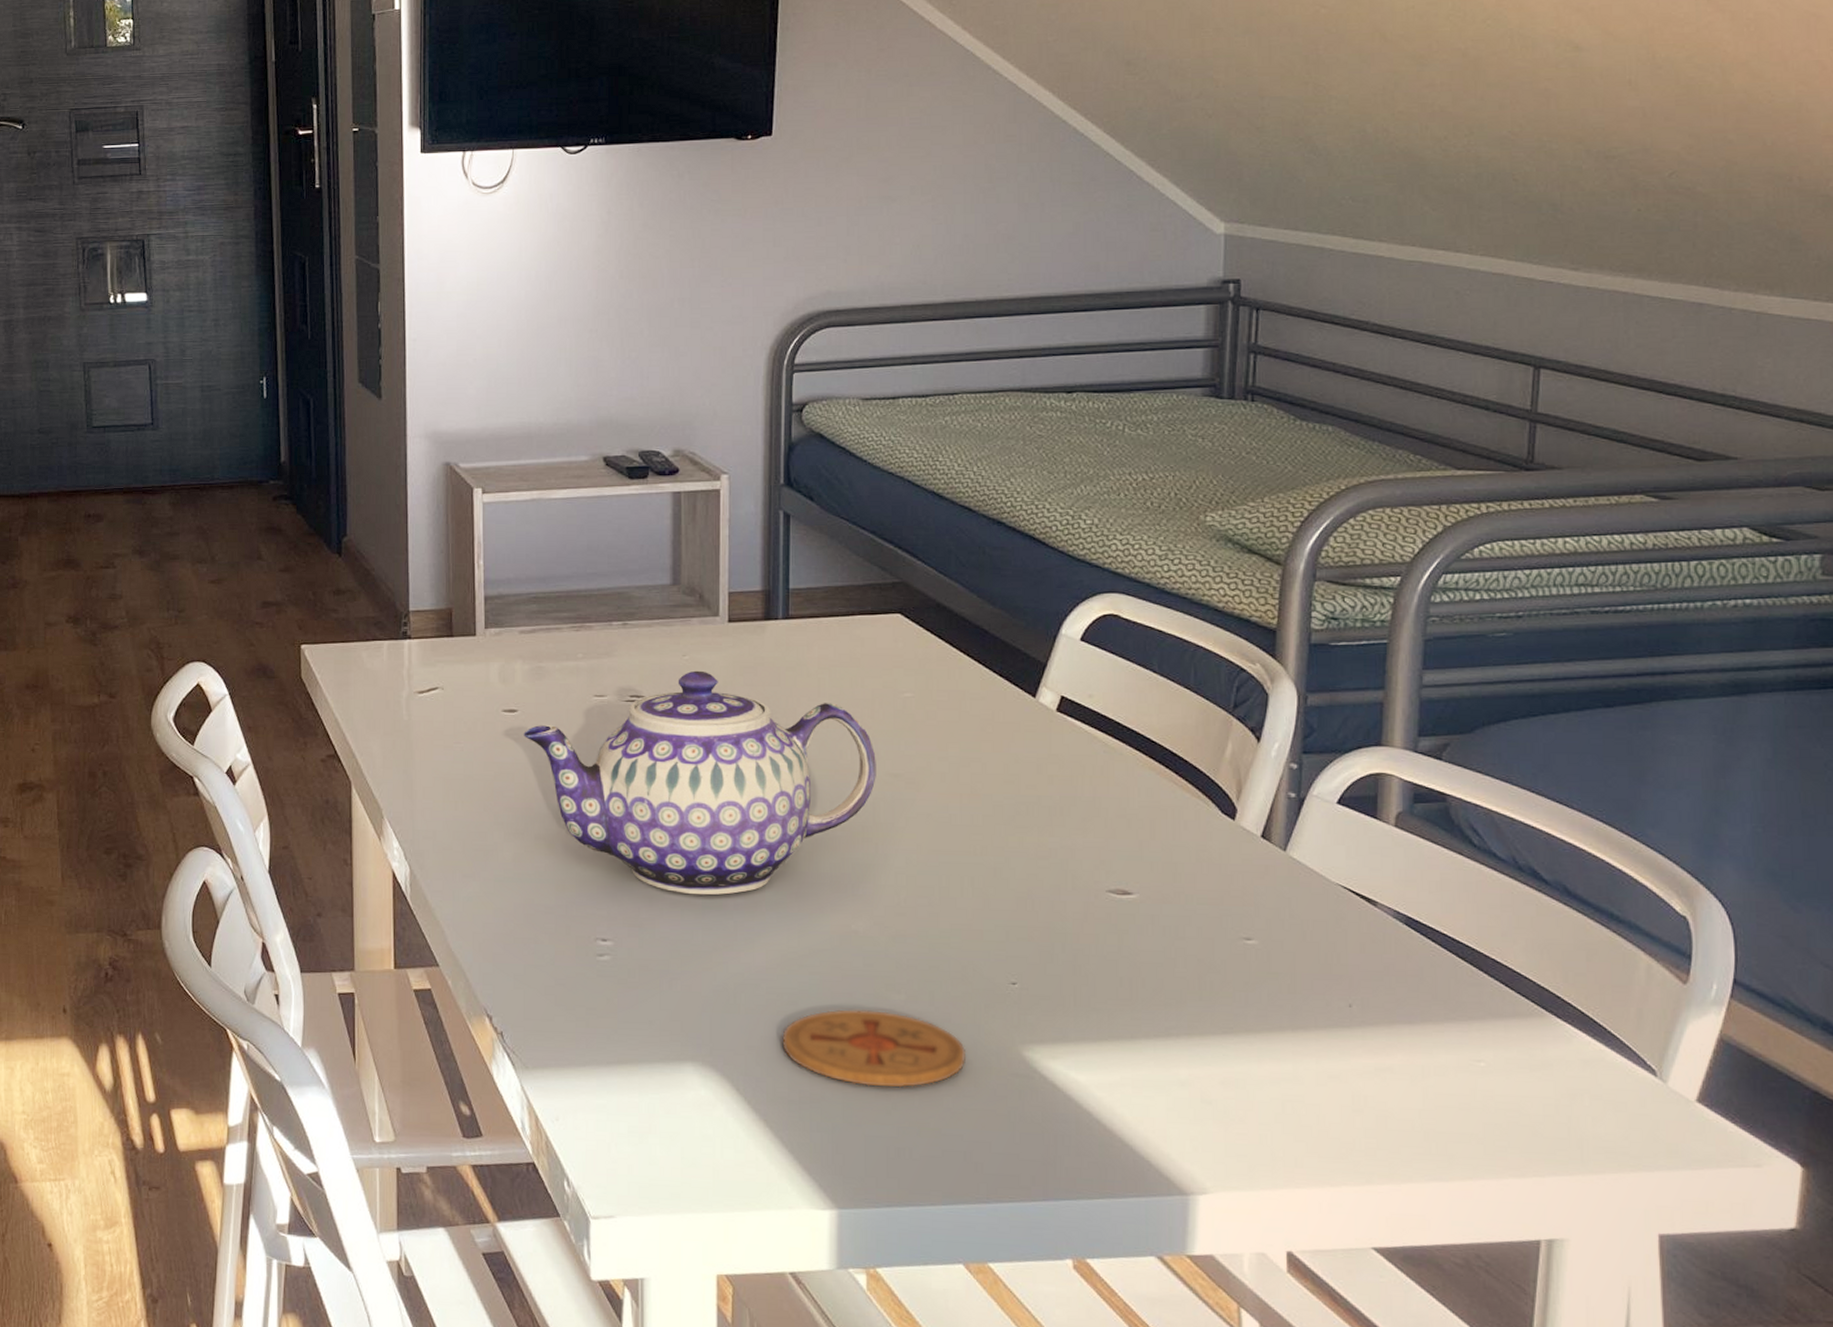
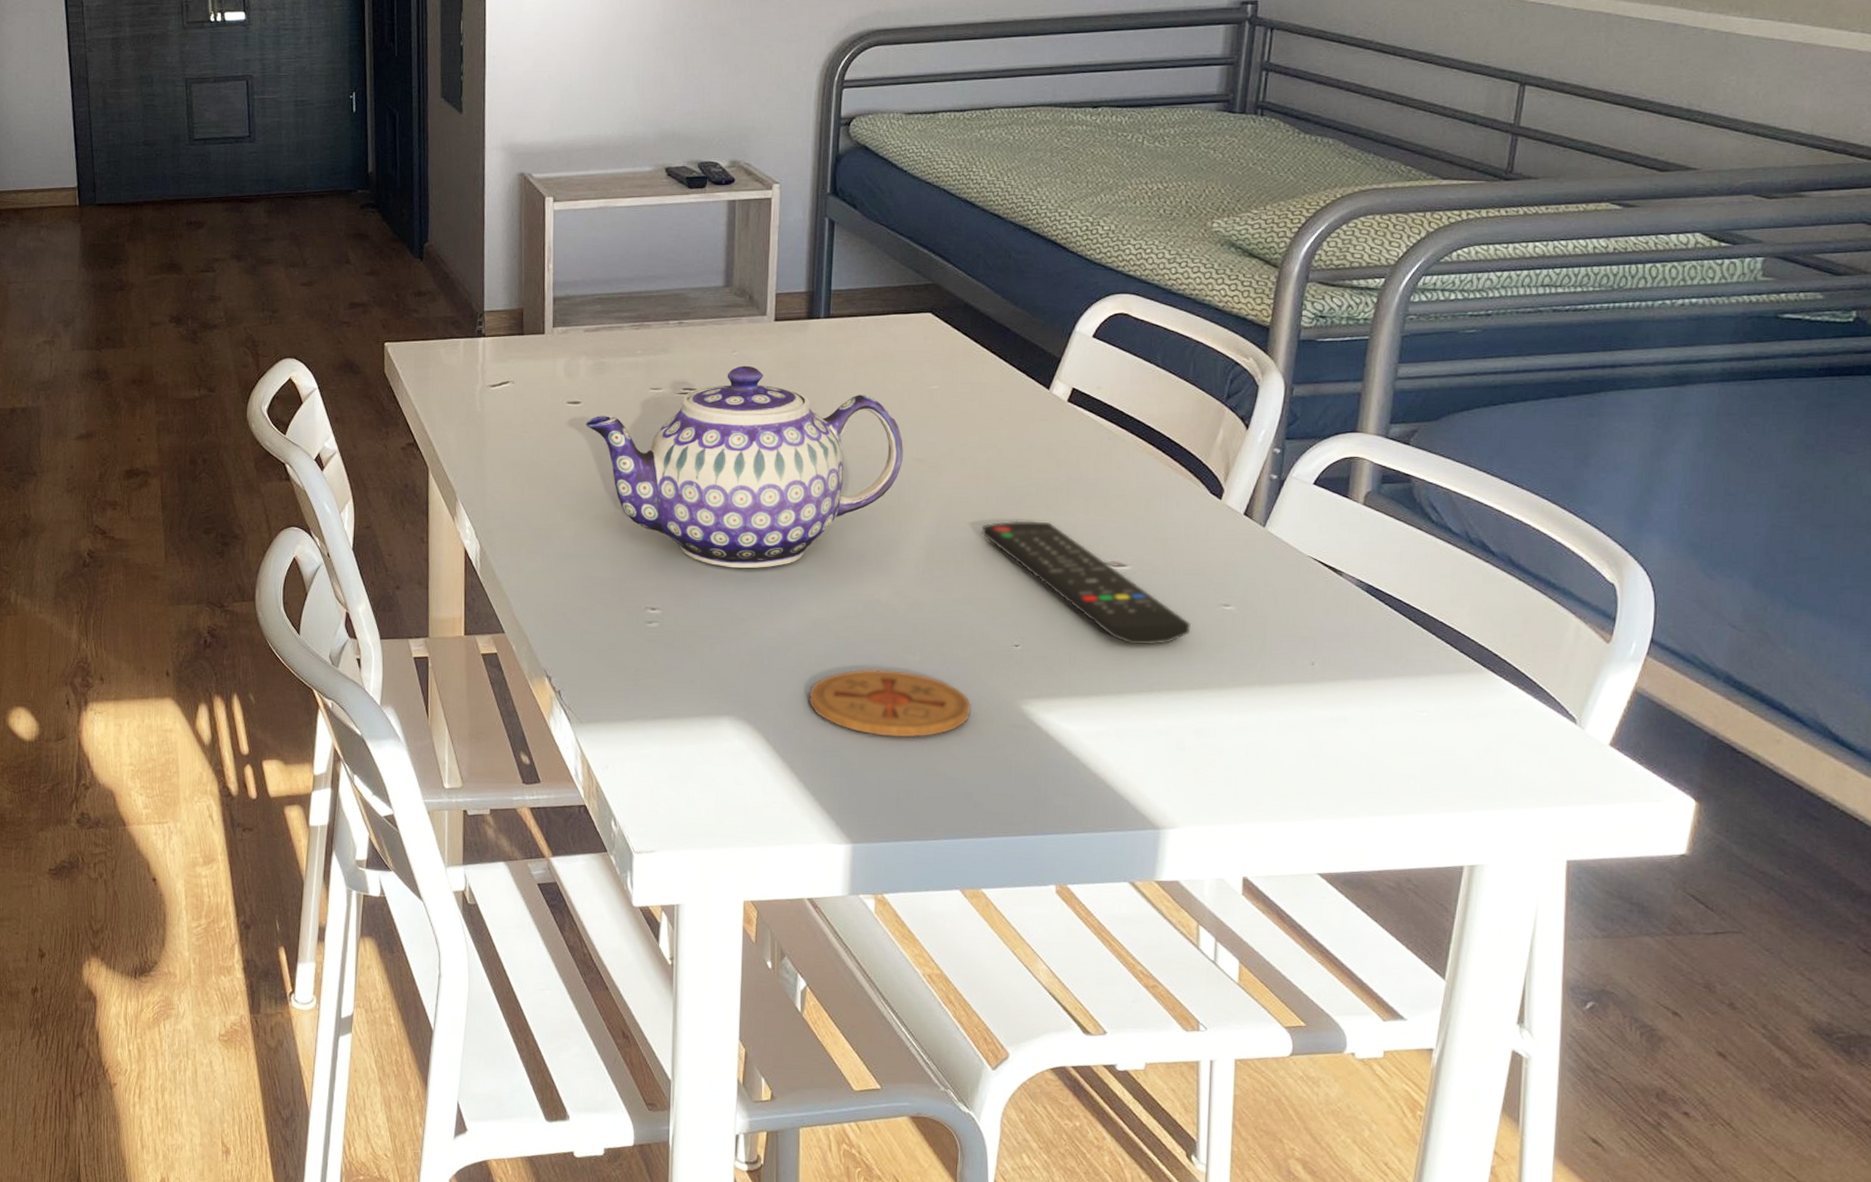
remote control: none [967,842,1209,984] -> present [981,520,1191,645]

